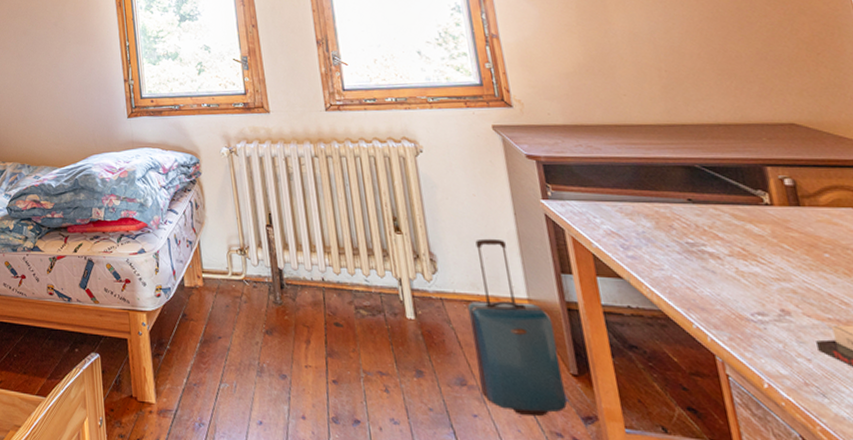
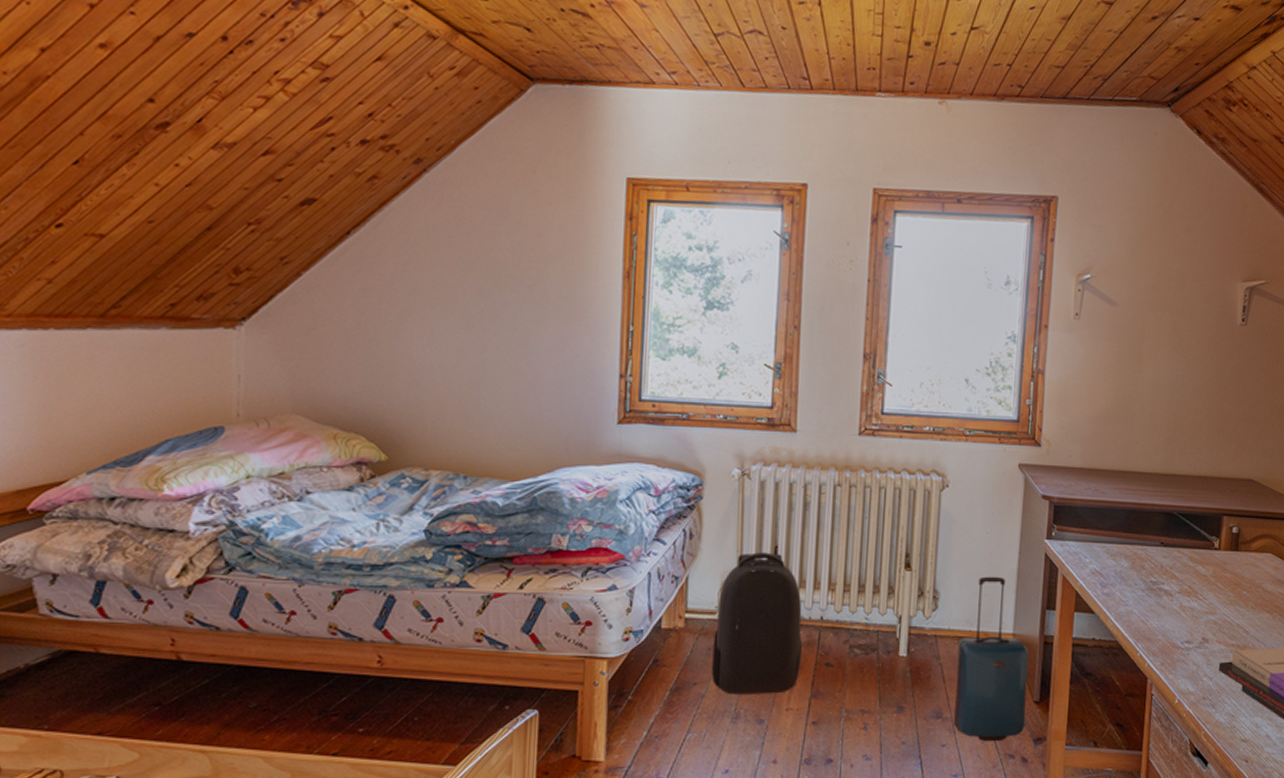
backpack: none [228,219,312,351] -> present [711,552,803,695]

